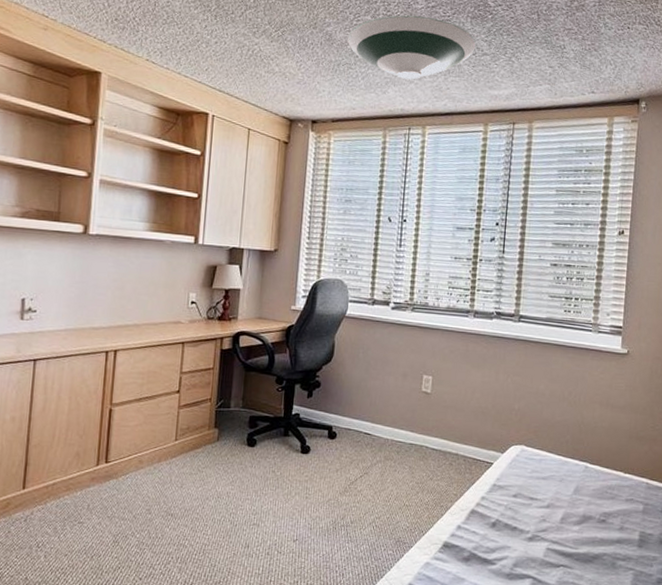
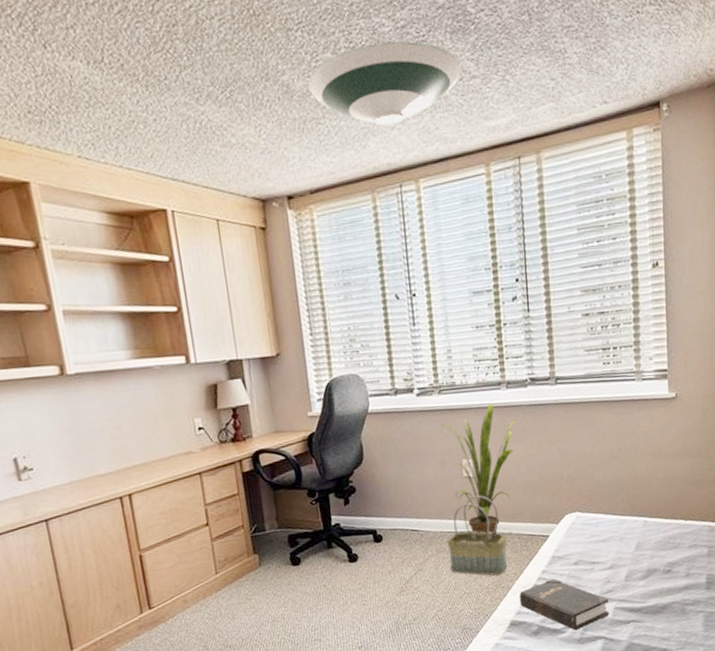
basket: none [395,411,452,493] -> present [447,495,507,576]
house plant: none [410,324,479,453] -> present [442,399,517,535]
hardback book: none [456,507,542,564] -> present [519,578,609,631]

